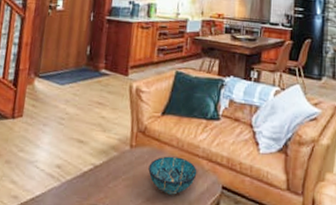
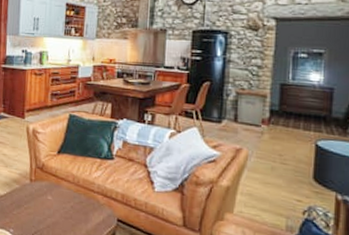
decorative bowl: present [148,156,197,195] -> none [47,190,93,224]

